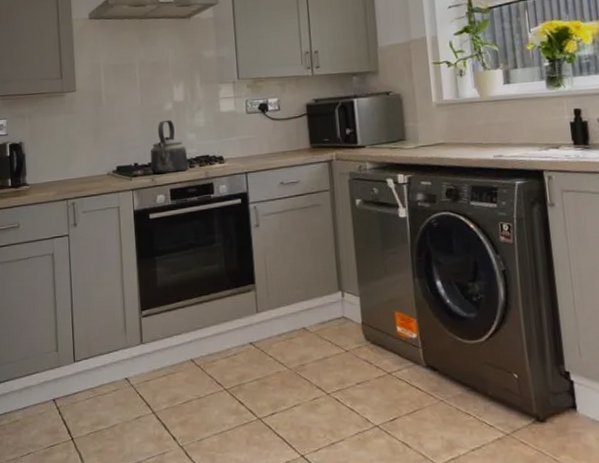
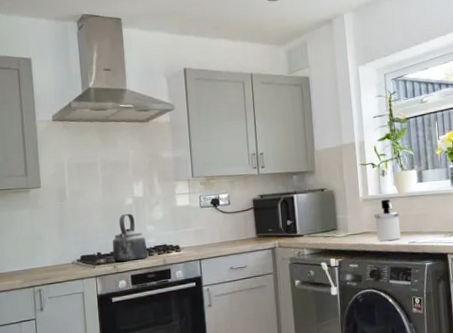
soap dispenser: none [450,103,484,154] -> present [374,199,401,241]

